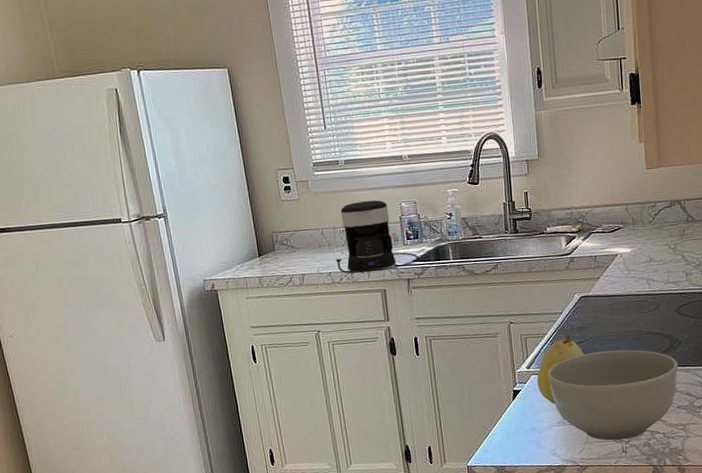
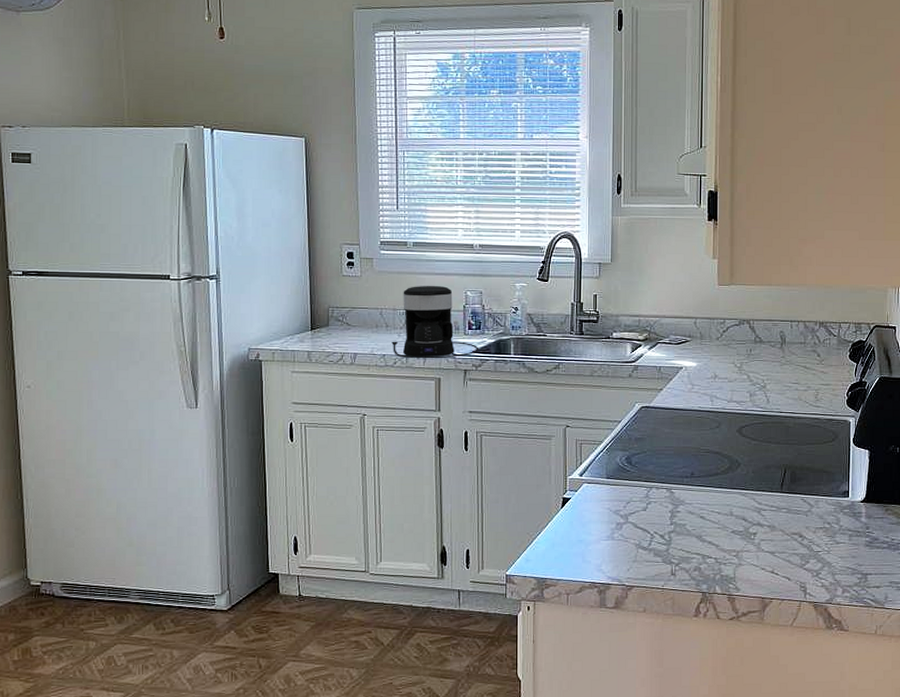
fruit: present [536,333,584,404] -> none [588,443,640,516]
bowl: present [547,349,678,441] -> none [600,465,736,562]

